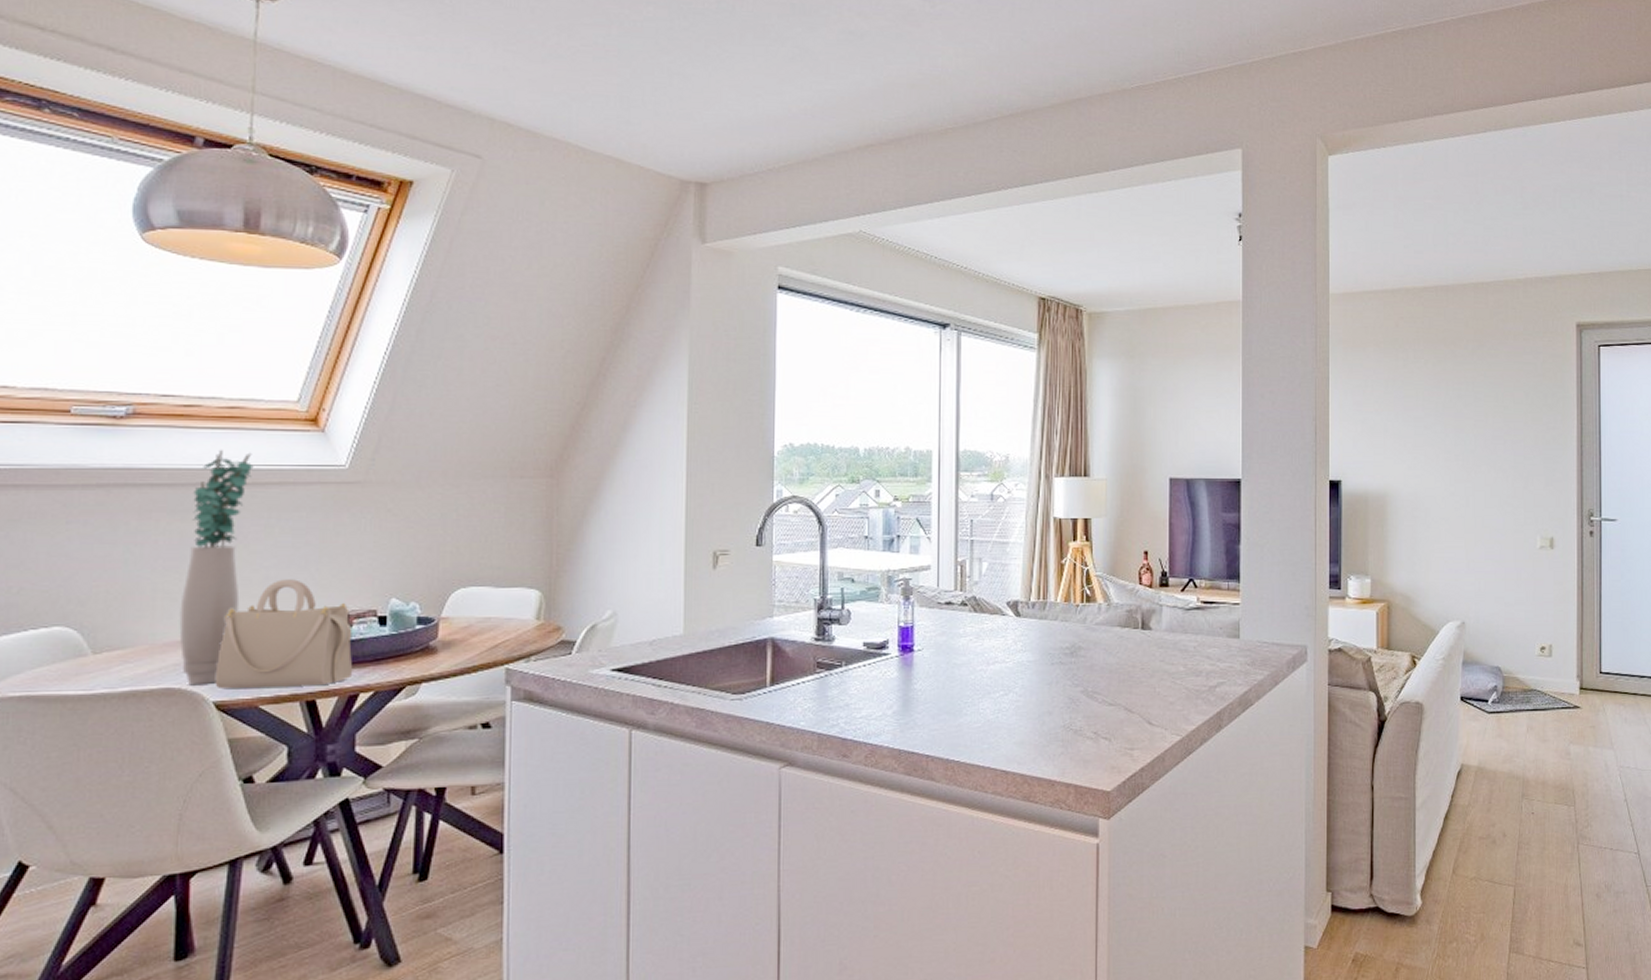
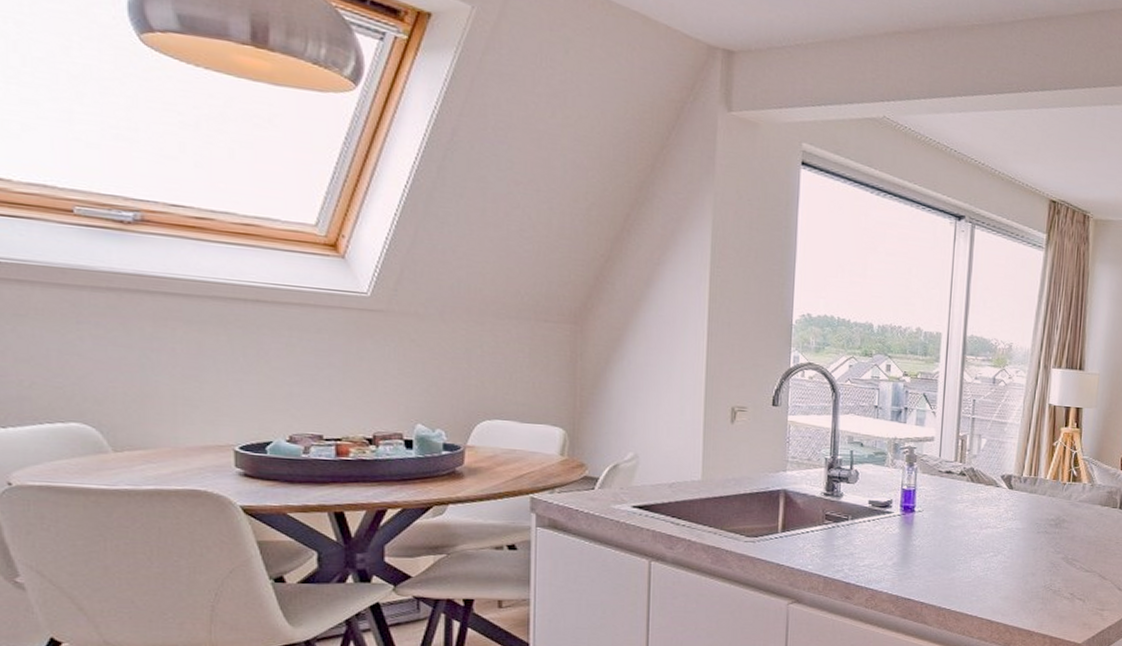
vase: present [179,449,254,686] -> none [202,265,272,490]
handbag: present [215,579,353,690] -> none [241,397,381,500]

